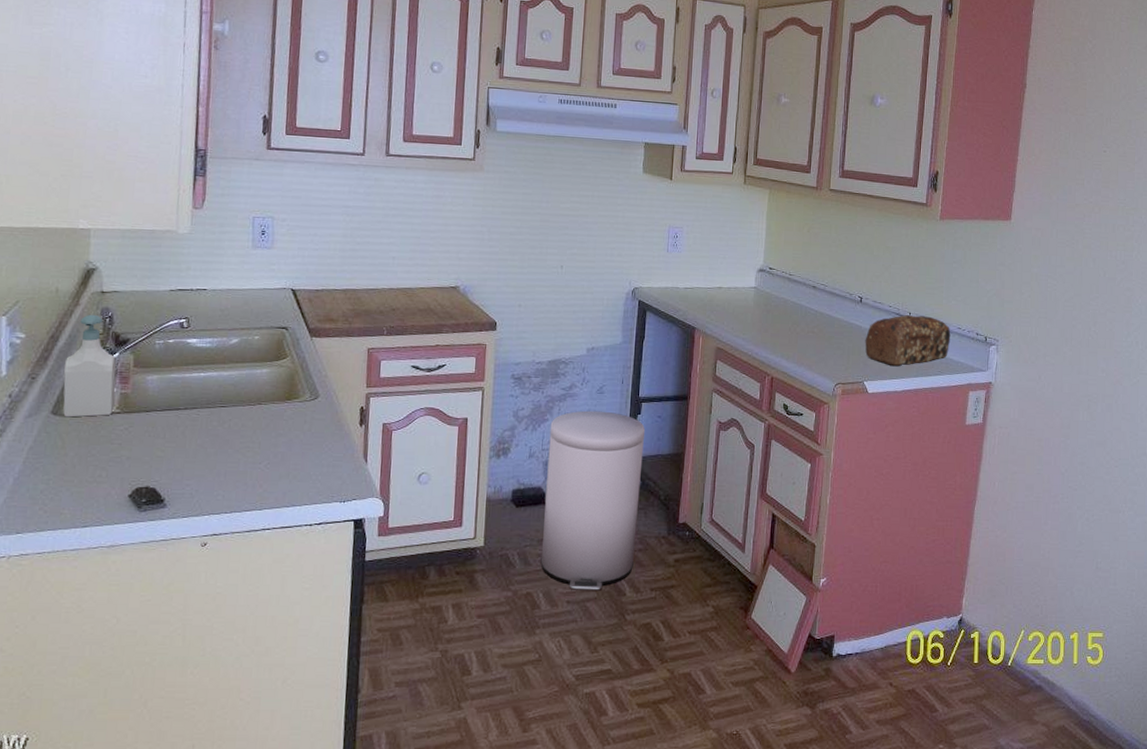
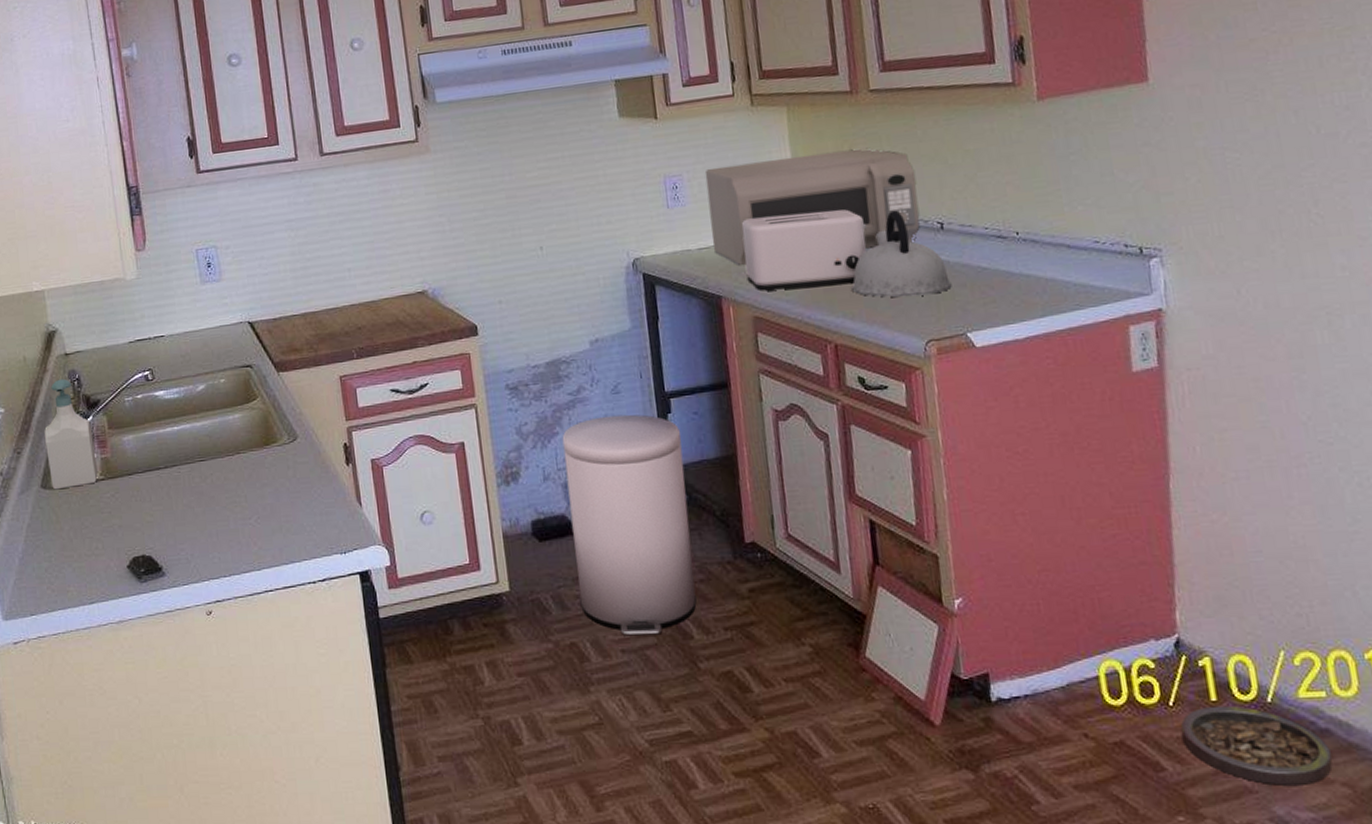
microwave: none [696,226,849,308] -> present [704,147,920,267]
toaster: none [717,271,810,333] -> present [741,209,868,291]
kettle: none [791,282,860,350] -> present [852,210,952,298]
bread loaf: present [865,315,951,366] -> none [957,232,1086,307]
pet bowl: none [951,666,1039,724] -> present [1181,705,1333,786]

